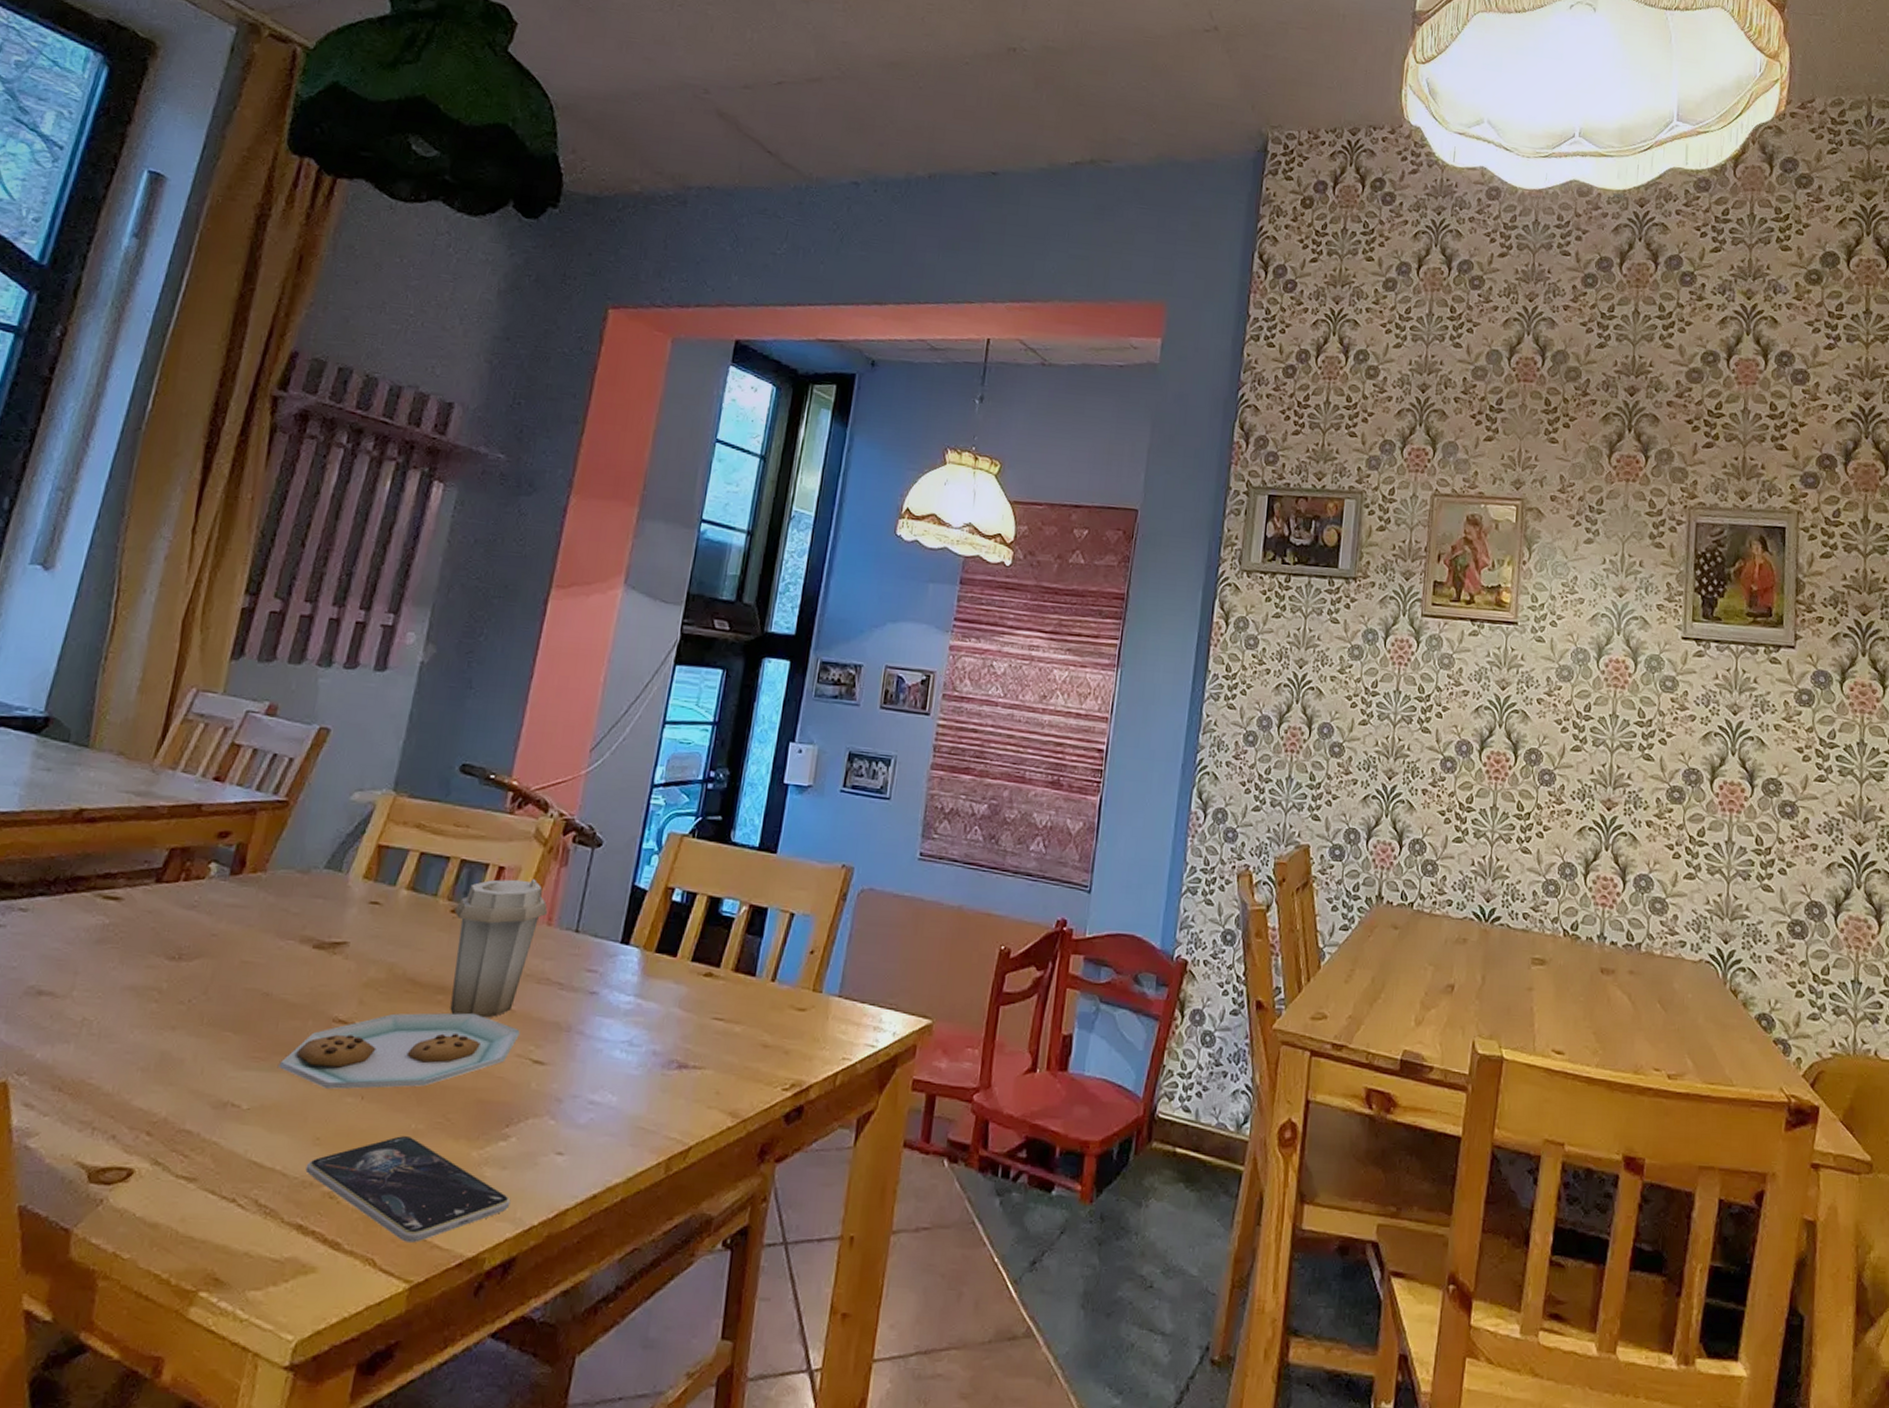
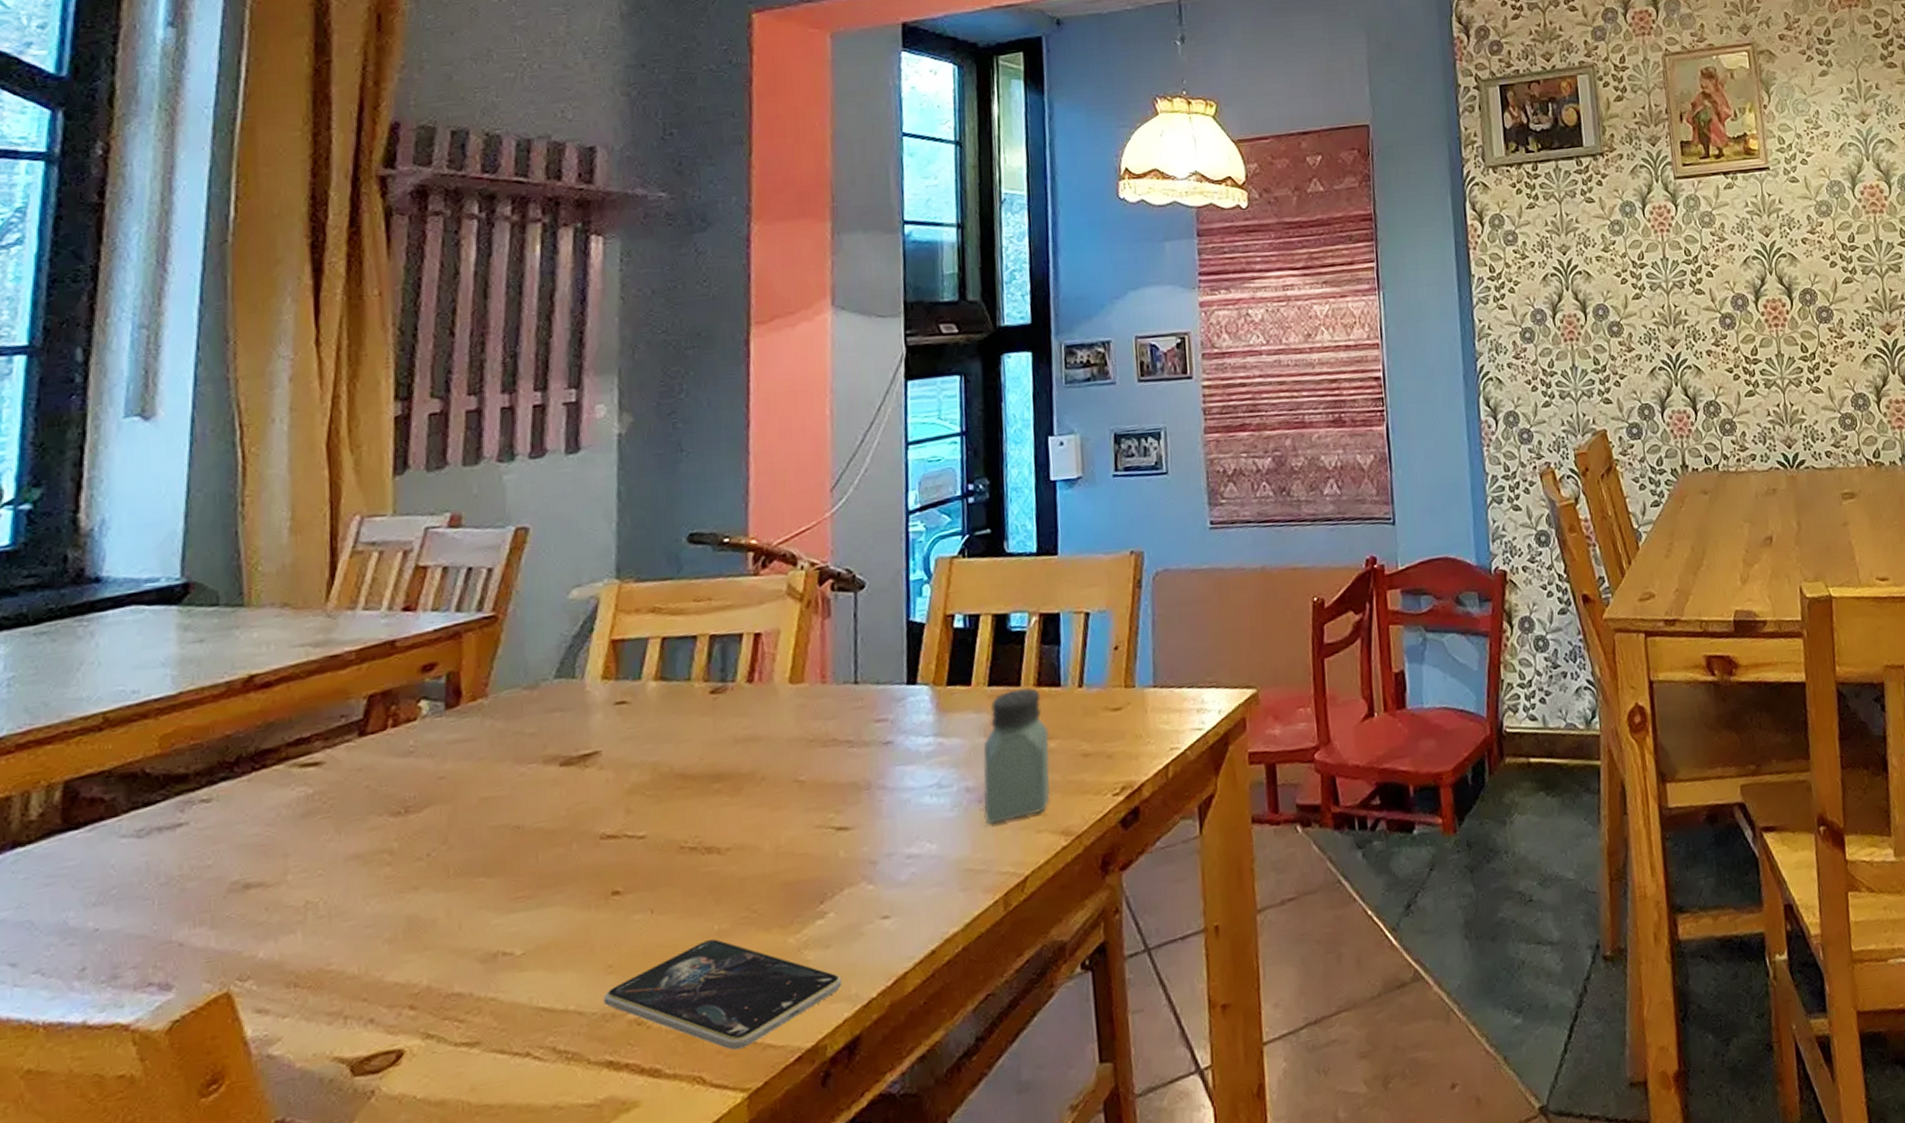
plate: present [278,879,548,1089] -> none [548,638,820,912]
saltshaker: none [664,970,738,1091] -> present [983,688,1051,825]

